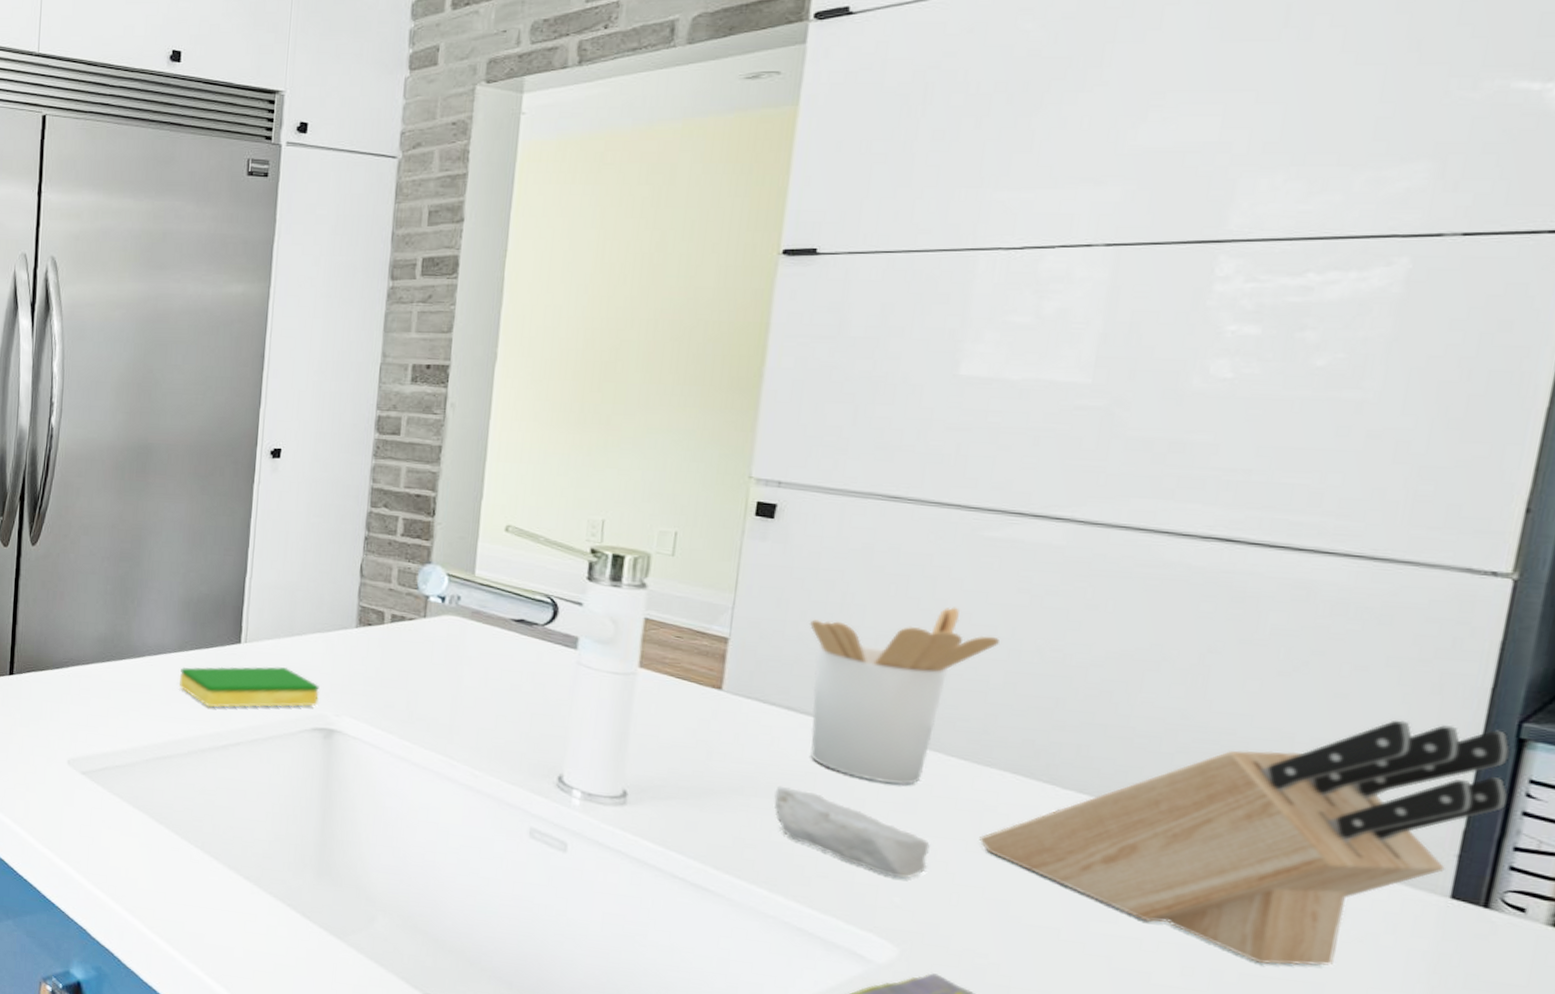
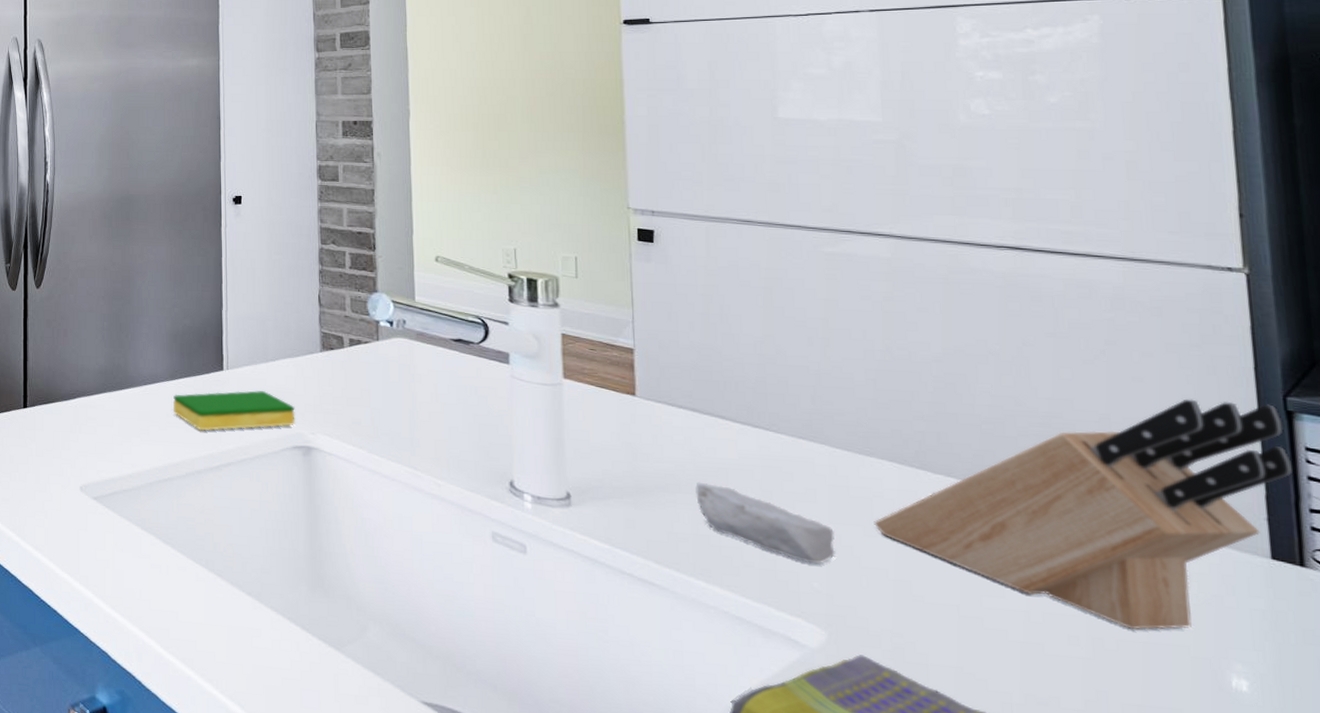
utensil holder: present [809,607,999,785] -> none [697,314,855,476]

